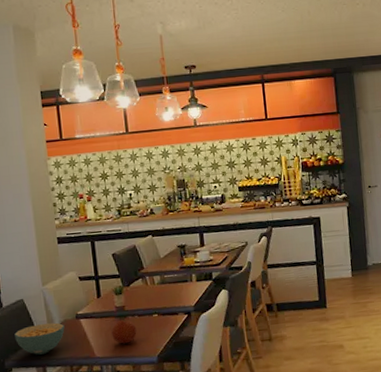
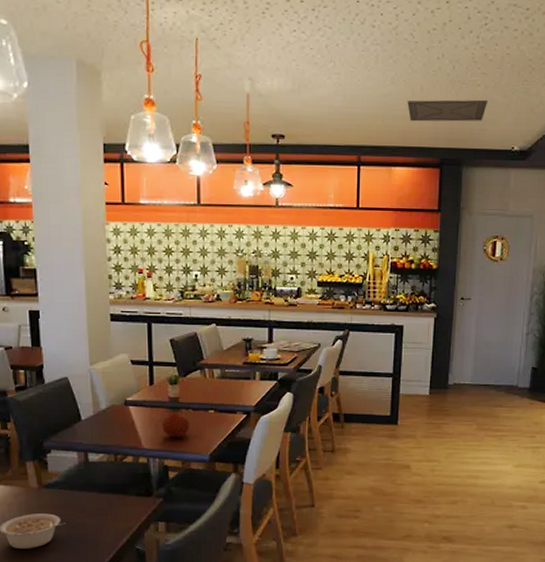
cereal bowl: present [14,322,65,355] -> none [56,407,111,439]
ceiling vent: none [298,15,367,41] -> present [407,99,488,122]

